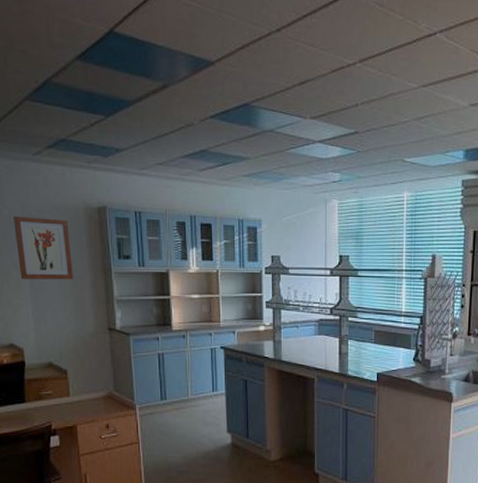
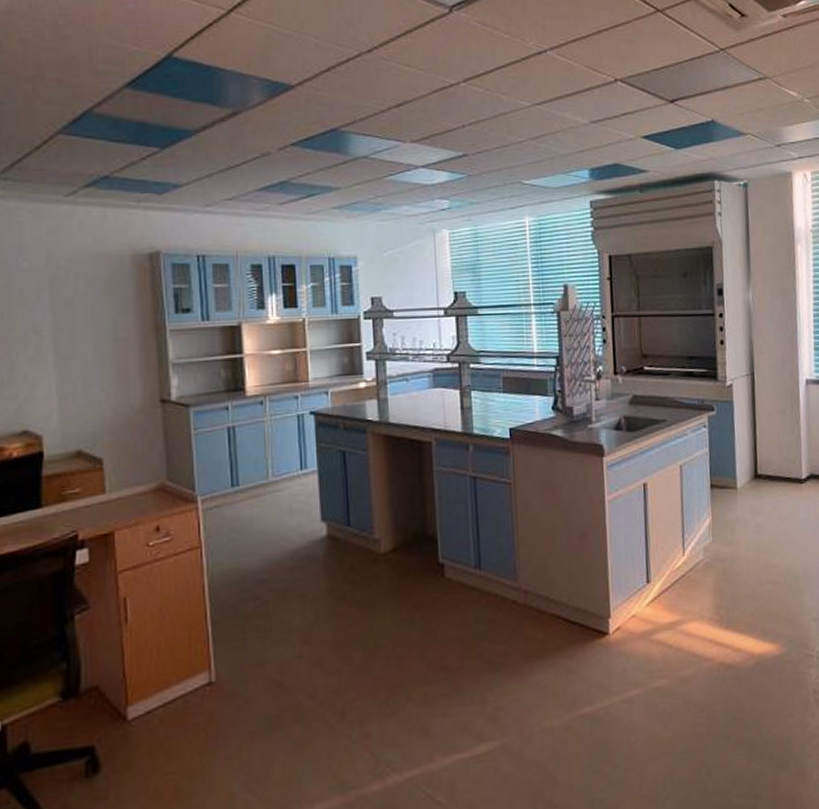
wall art: present [14,216,74,280] -> none [36,269,116,346]

